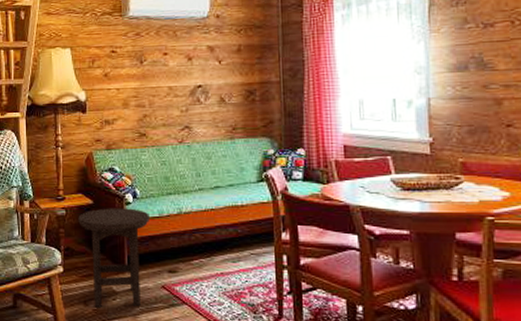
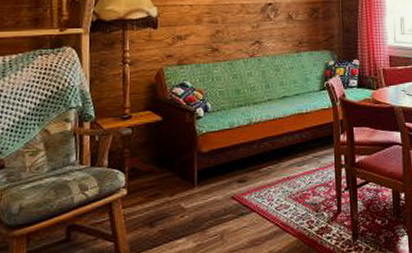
stool: present [78,208,149,307] -> none [145,122,220,227]

